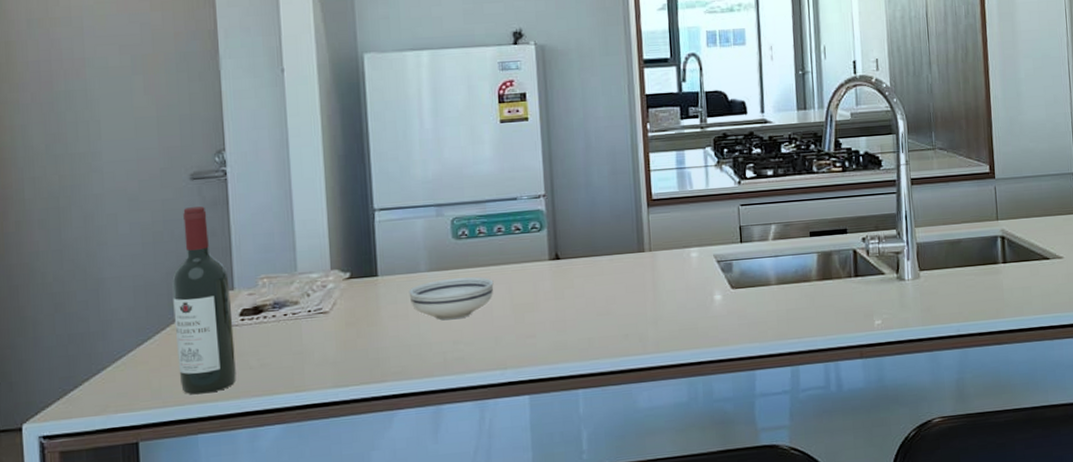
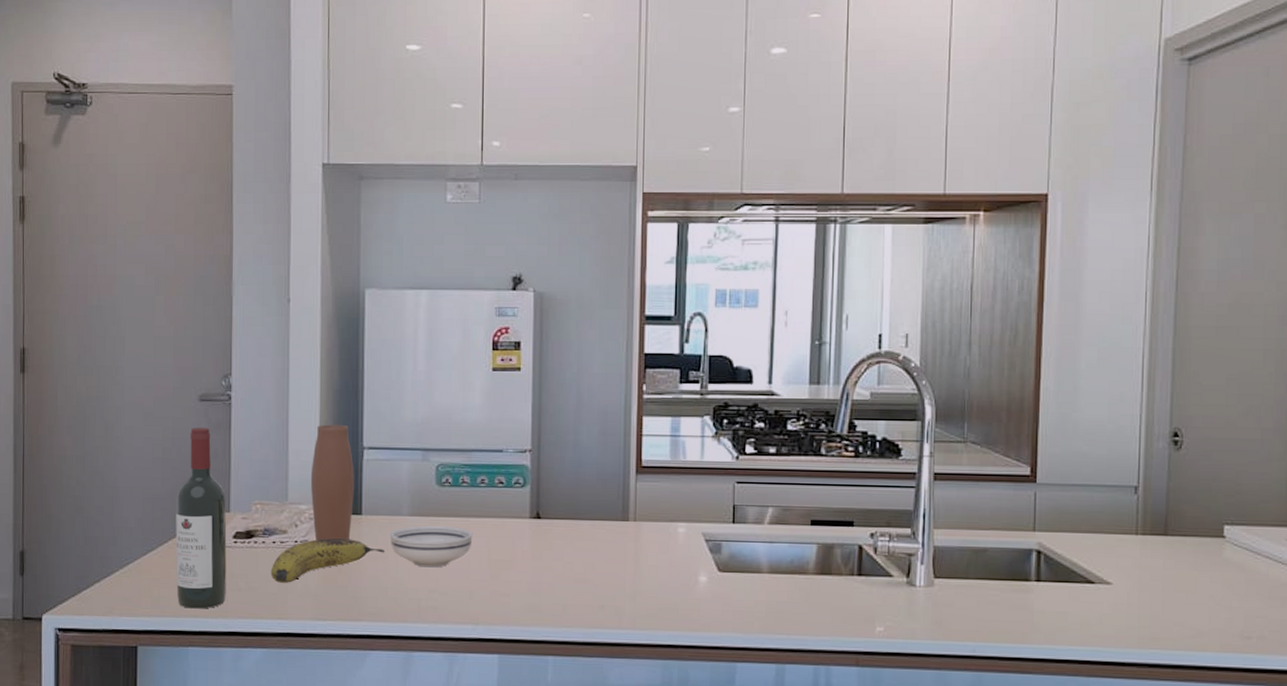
fruit: none [284,301,406,355] -> present [270,538,386,583]
vase: none [320,189,368,308] -> present [310,424,354,541]

